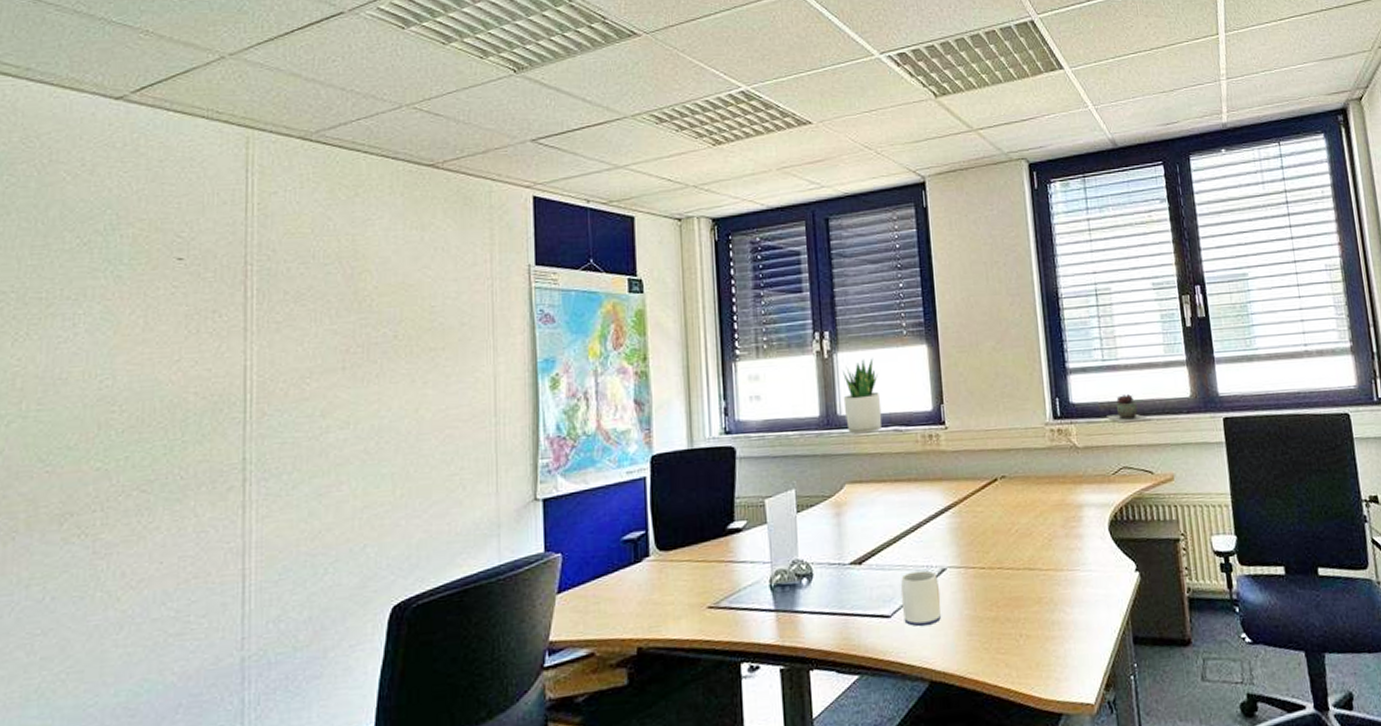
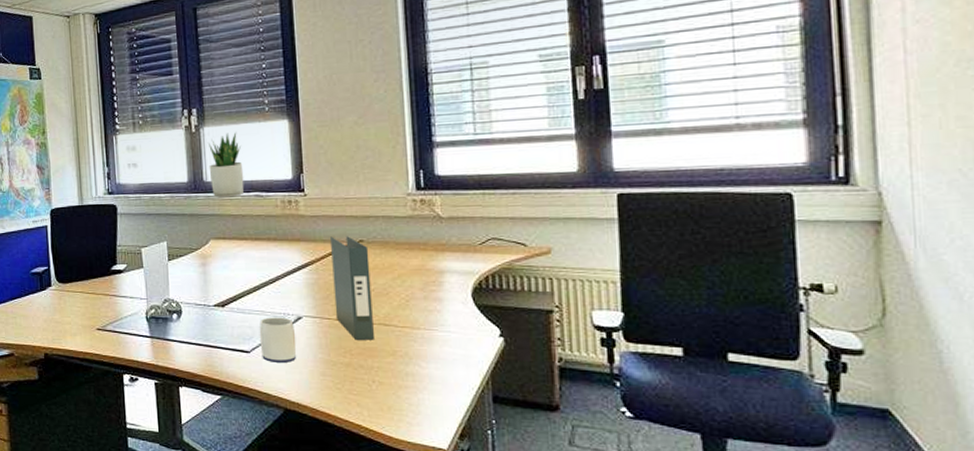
binder: none [973,472,1020,590] -> present [331,236,374,340]
succulent plant: present [1105,394,1152,425] -> none [474,168,529,197]

